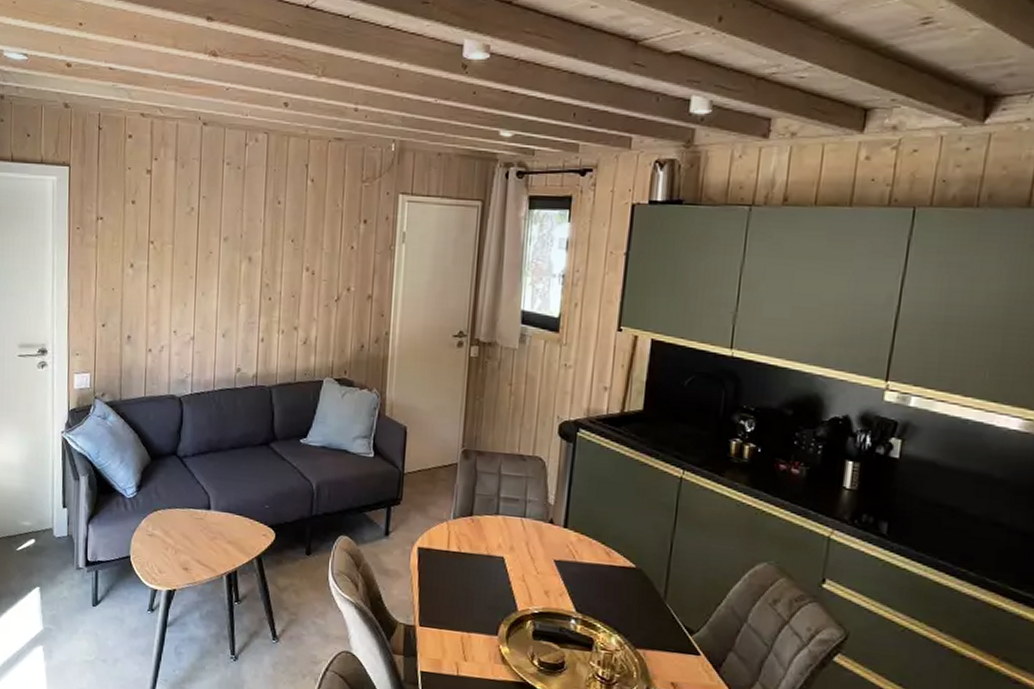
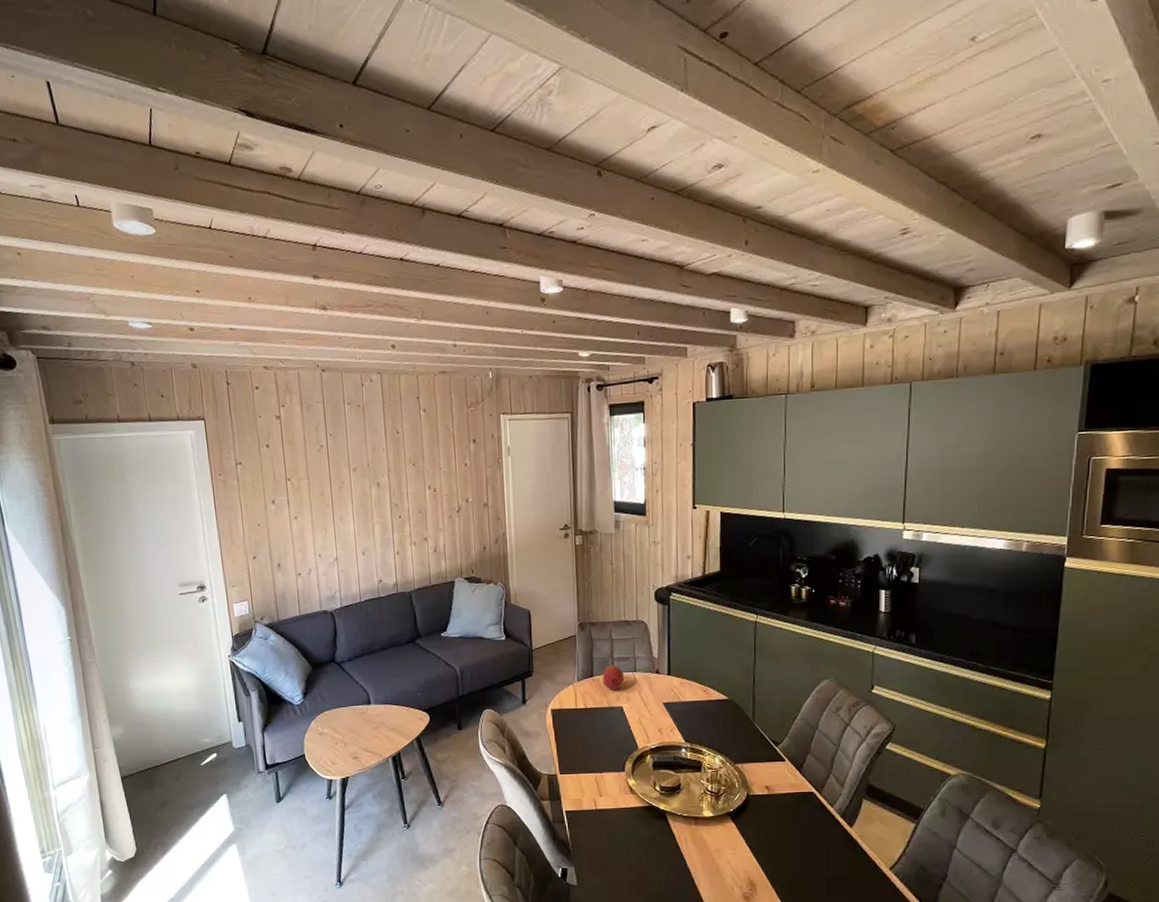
fruit: none [483,504,511,536] -> present [602,664,625,690]

